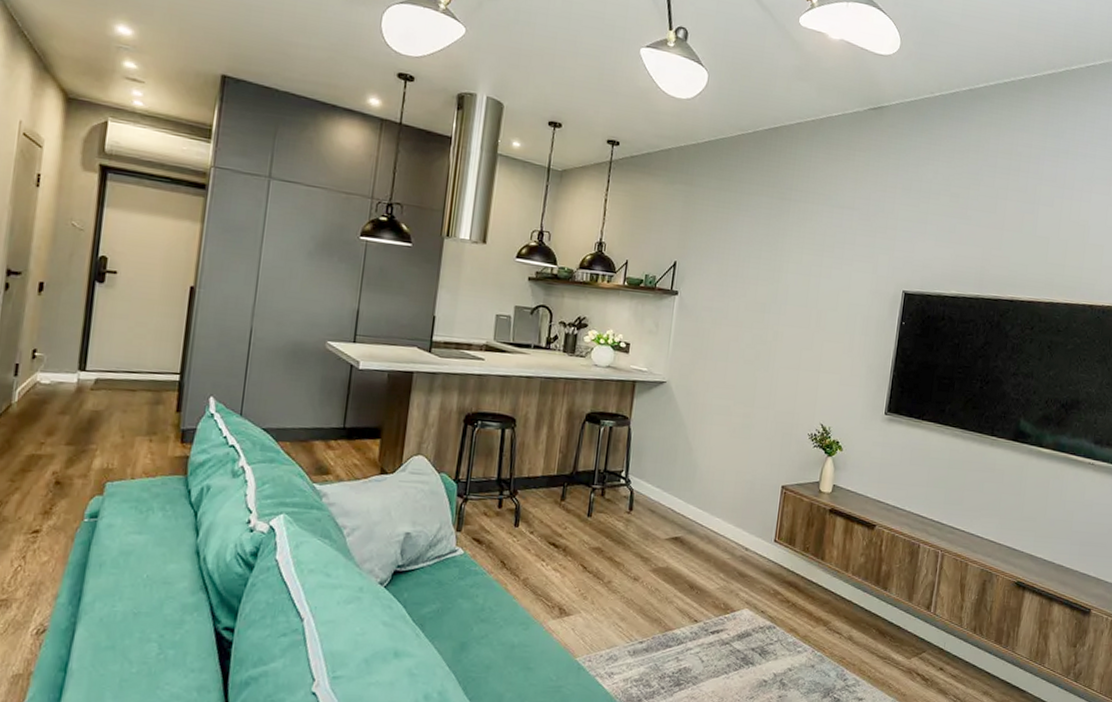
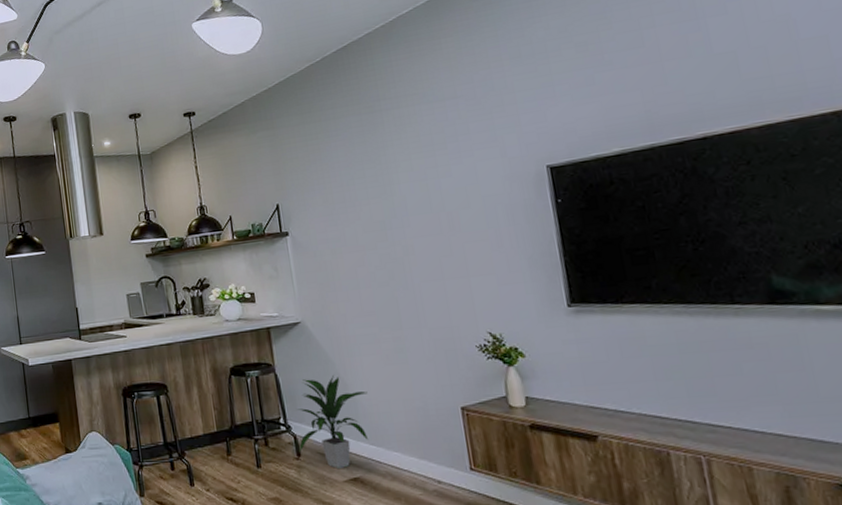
indoor plant: none [632,437,709,527] -> present [297,376,369,468]

